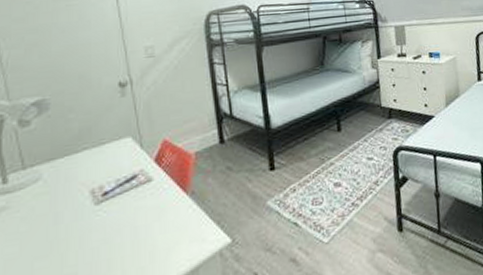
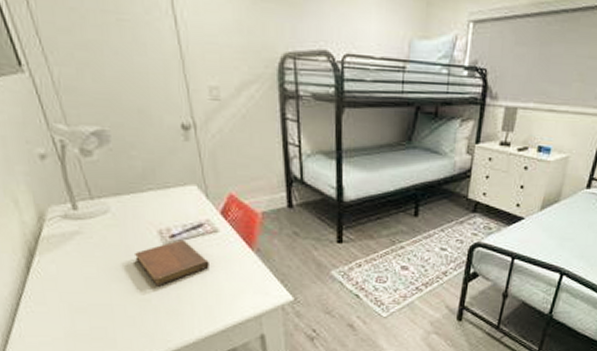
notebook: none [64,195,142,256] -> present [135,239,209,287]

